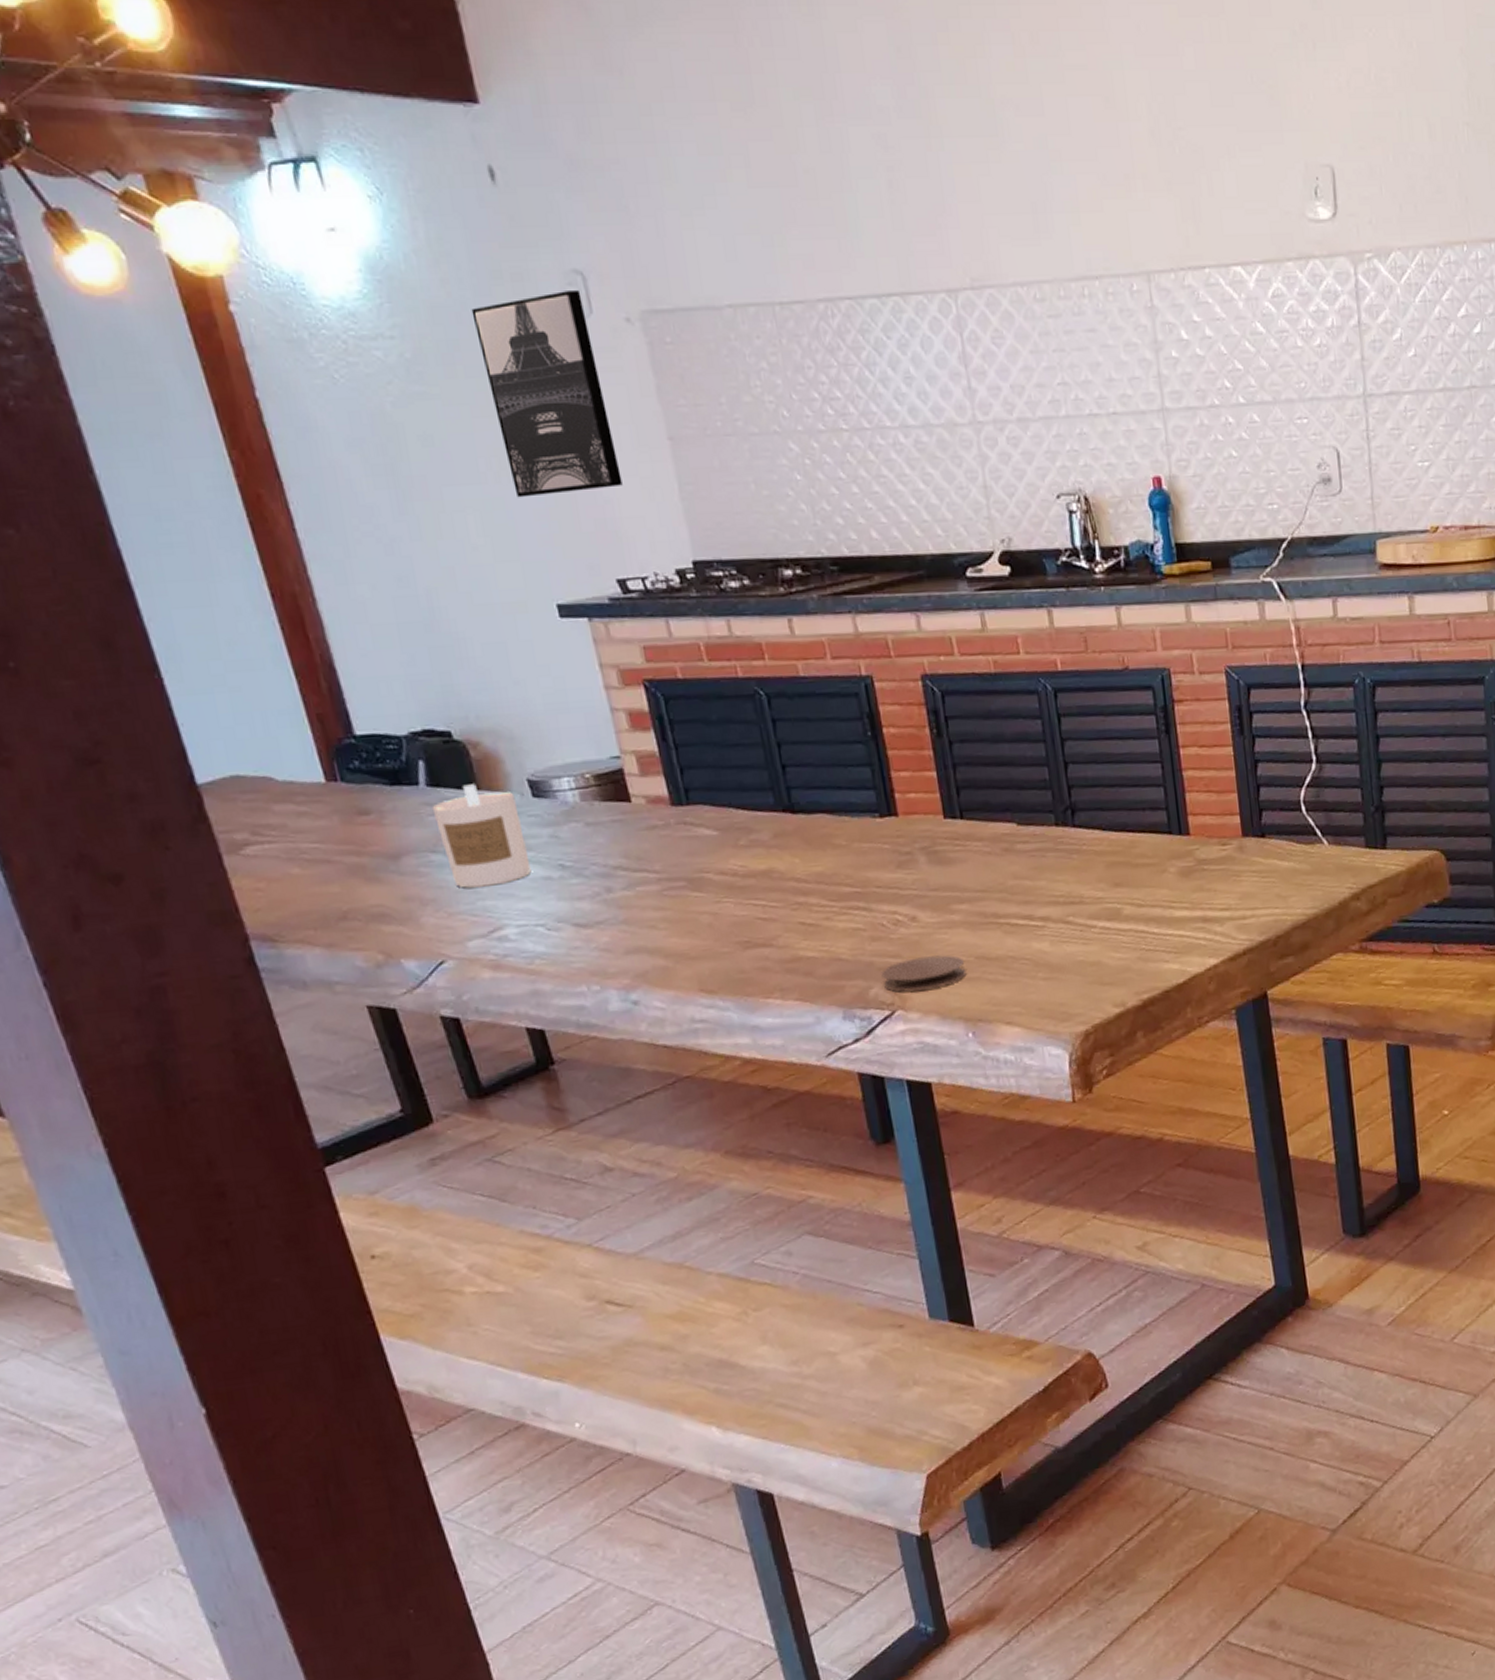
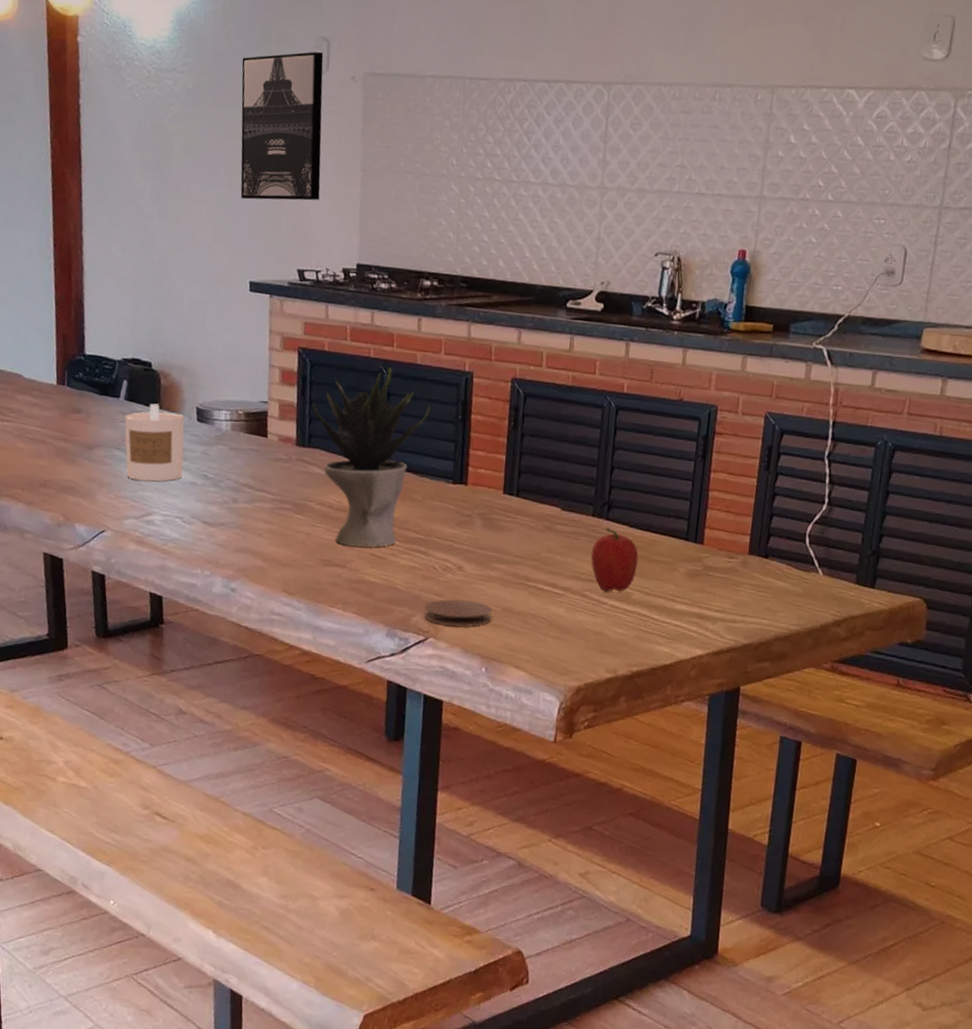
potted plant: none [679,686,831,919] -> present [312,367,431,547]
fruit: none [1063,836,1122,913] -> present [590,527,639,592]

